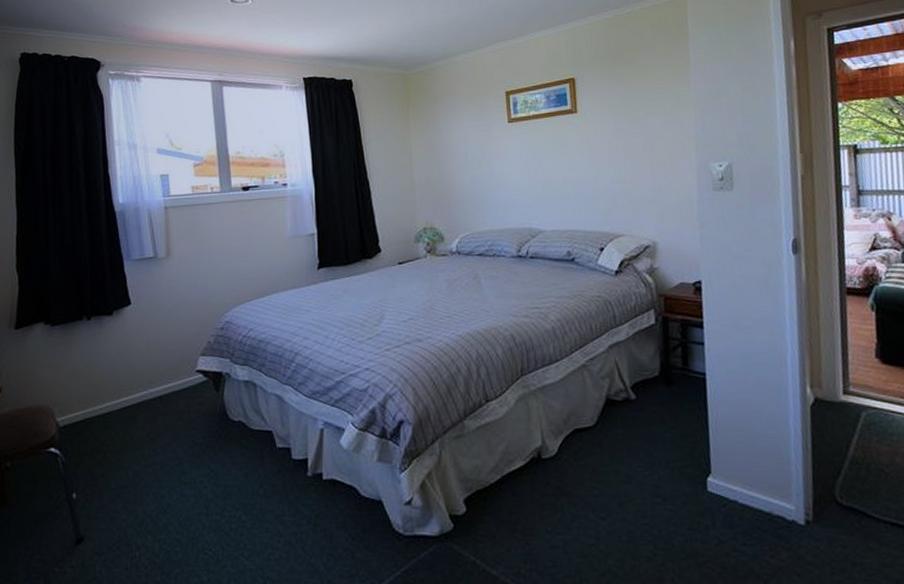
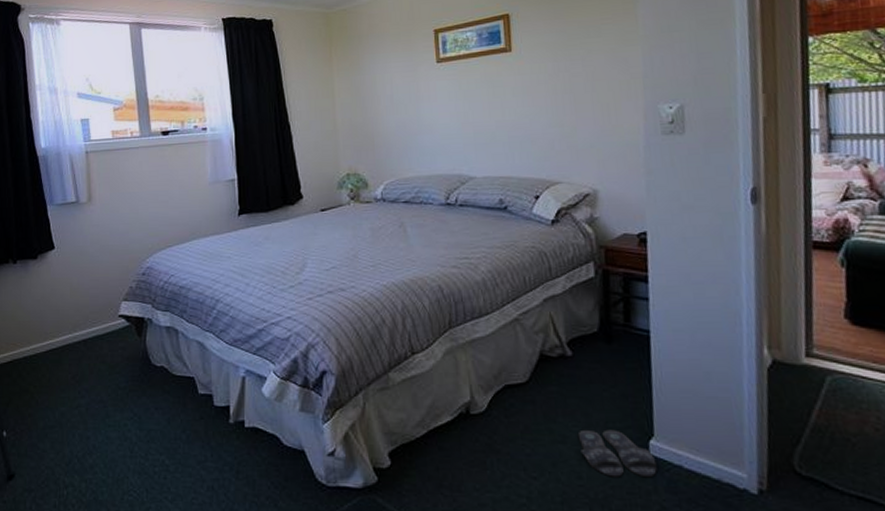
slippers: none [642,468,715,515] -> present [577,429,657,478]

